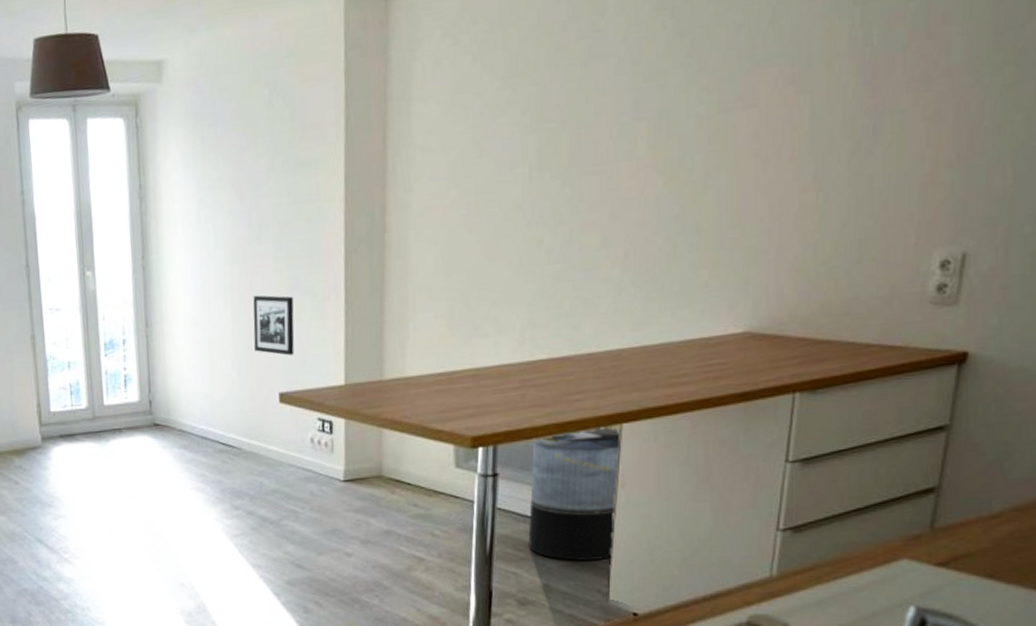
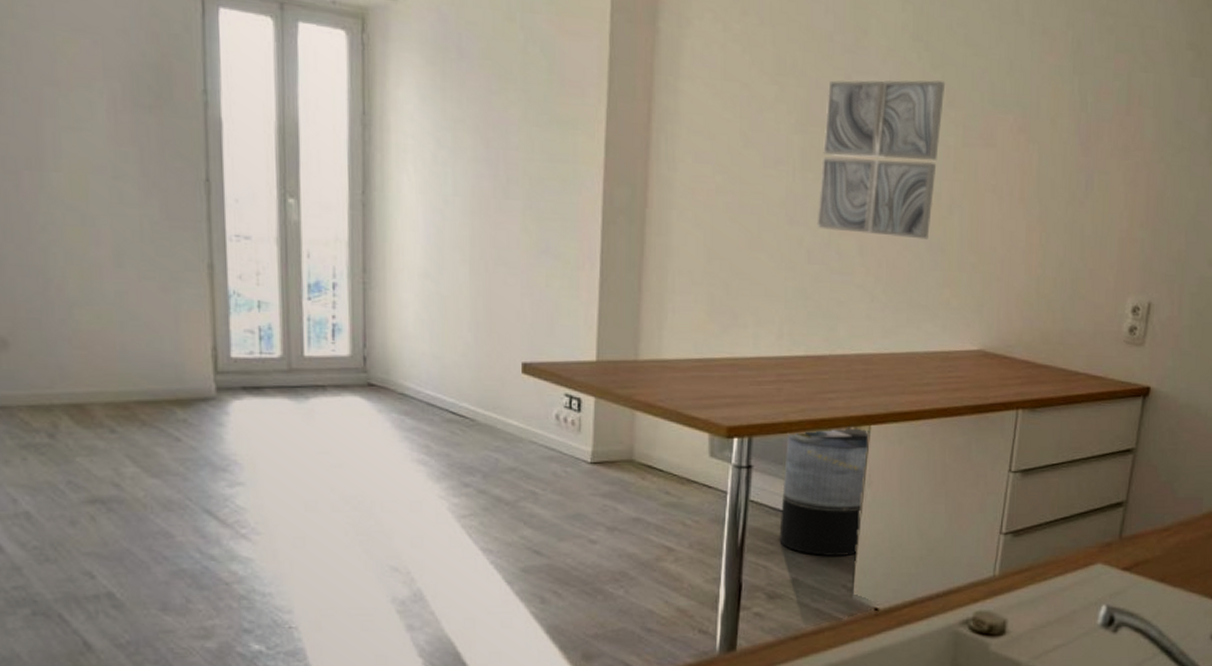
picture frame: present [253,295,294,356] -> none [495,253,543,324]
wall art: none [556,47,695,227] -> present [816,80,946,240]

